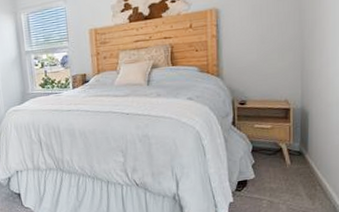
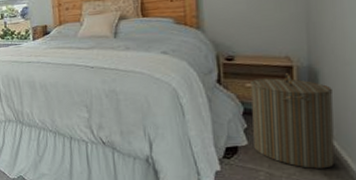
laundry hamper: none [258,114,317,195] -> present [251,73,335,169]

